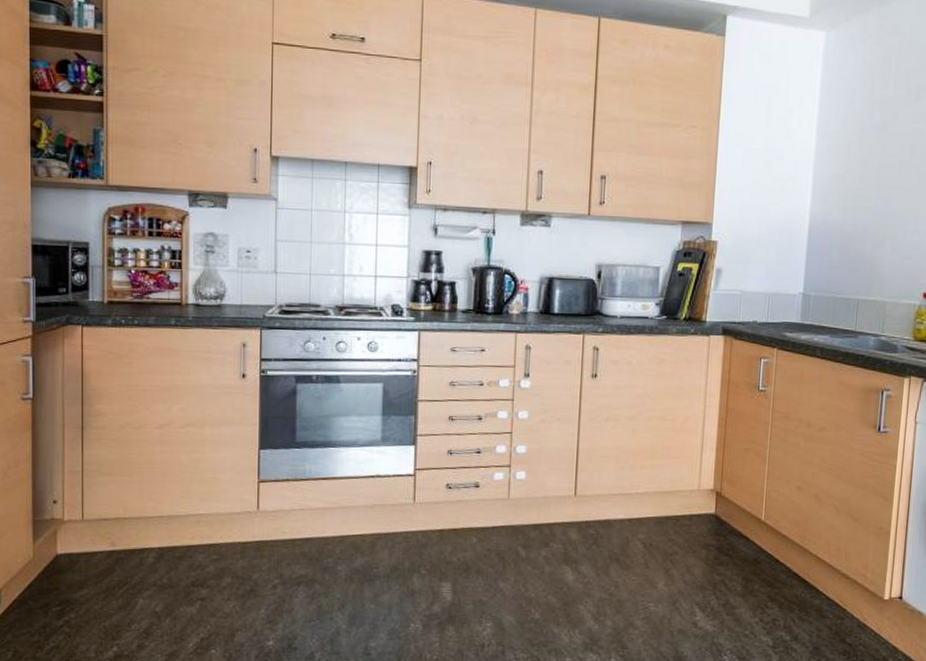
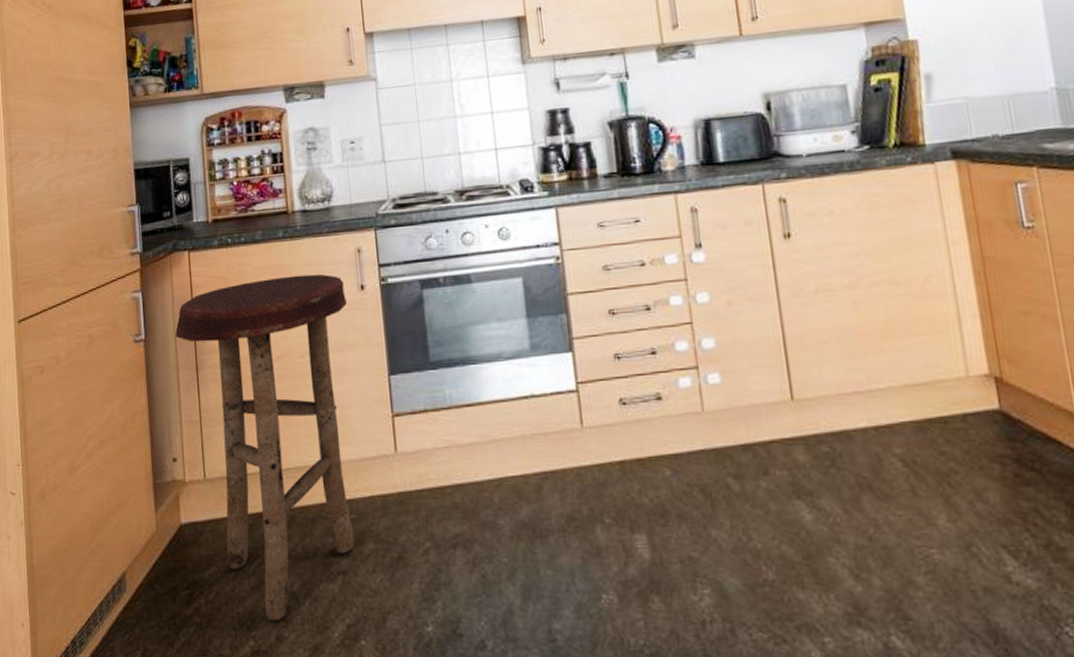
stool: none [63,358,228,633] -> present [175,273,355,621]

